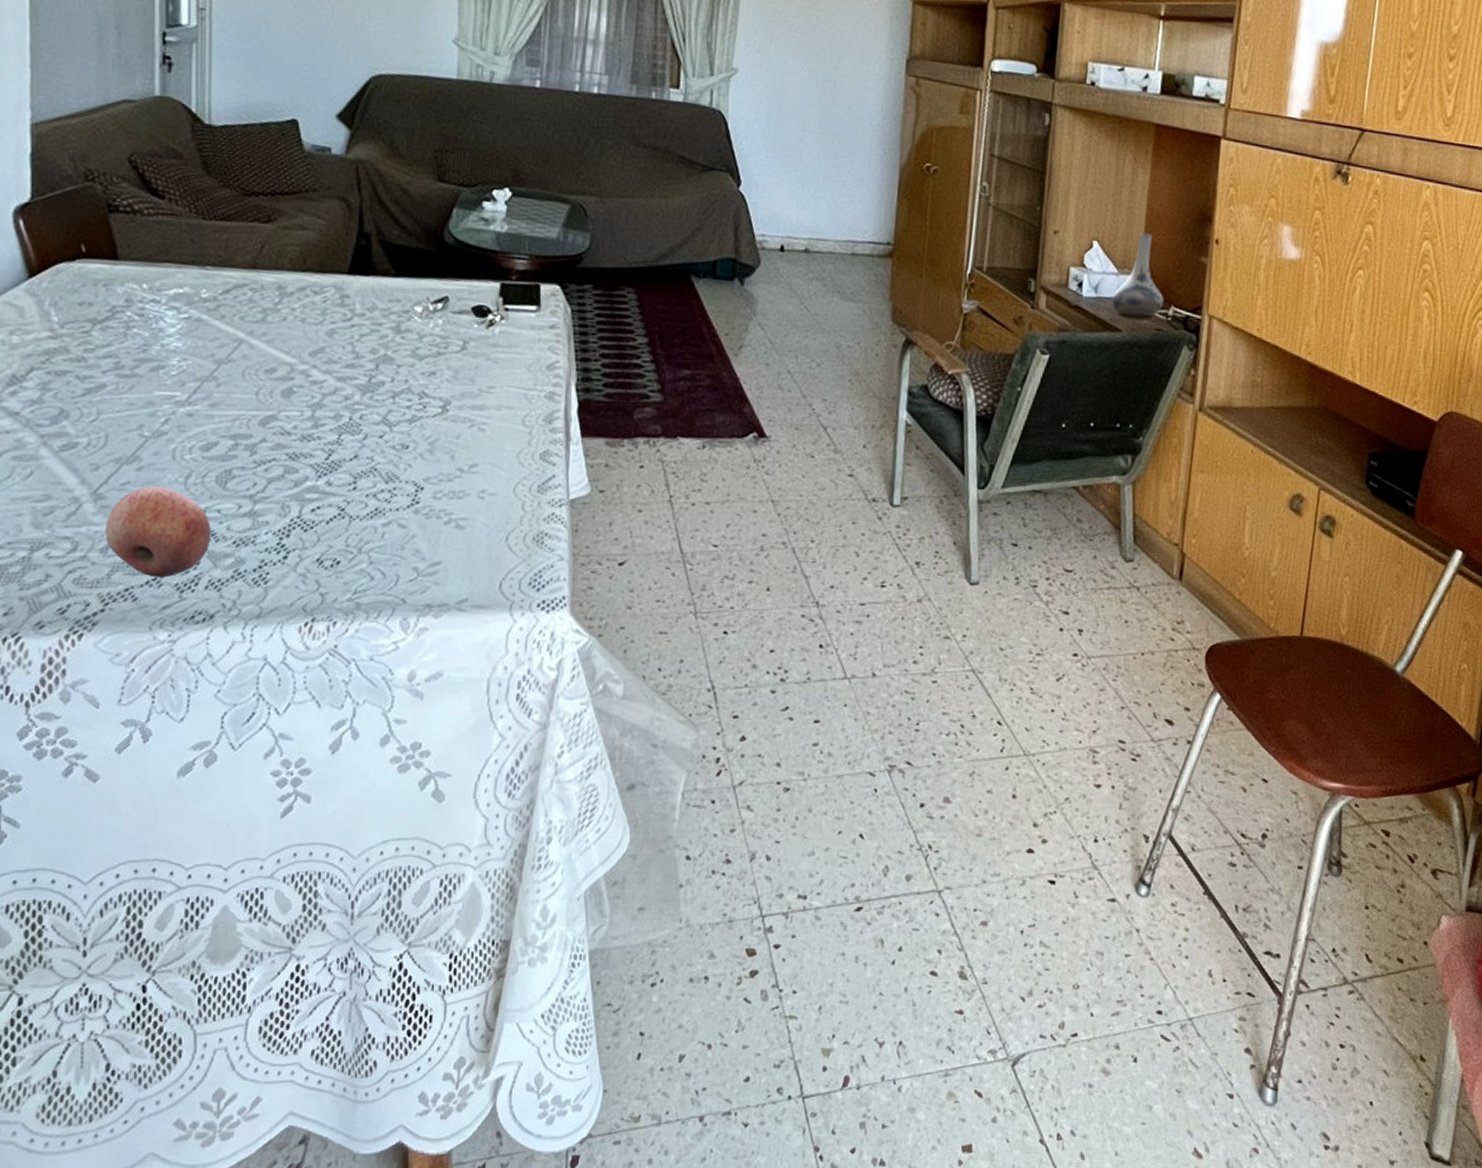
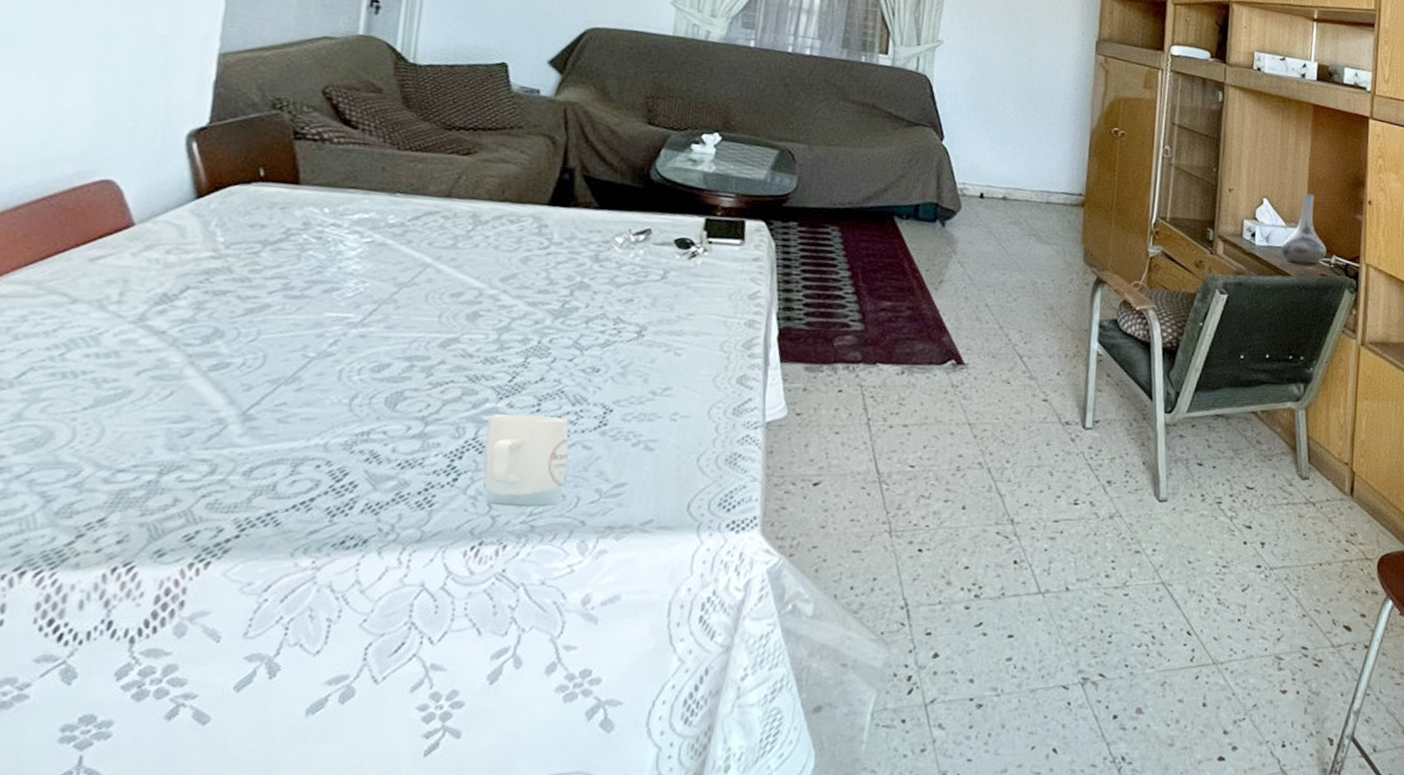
fruit: present [104,485,211,578] -> none [250,406,375,502]
mug: none [308,492,386,585] -> present [482,413,570,508]

